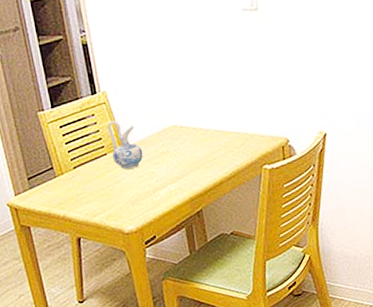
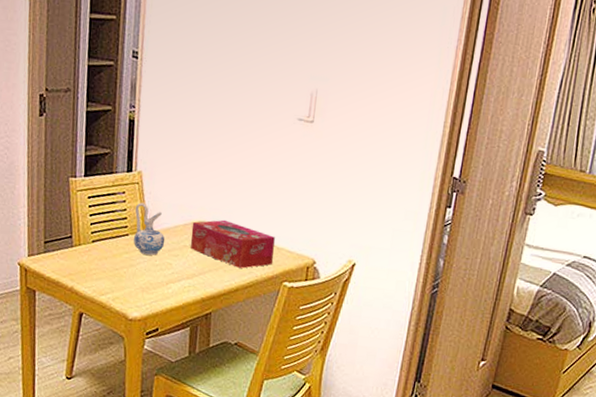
tissue box: none [165,119,249,162] -> present [191,219,275,268]

